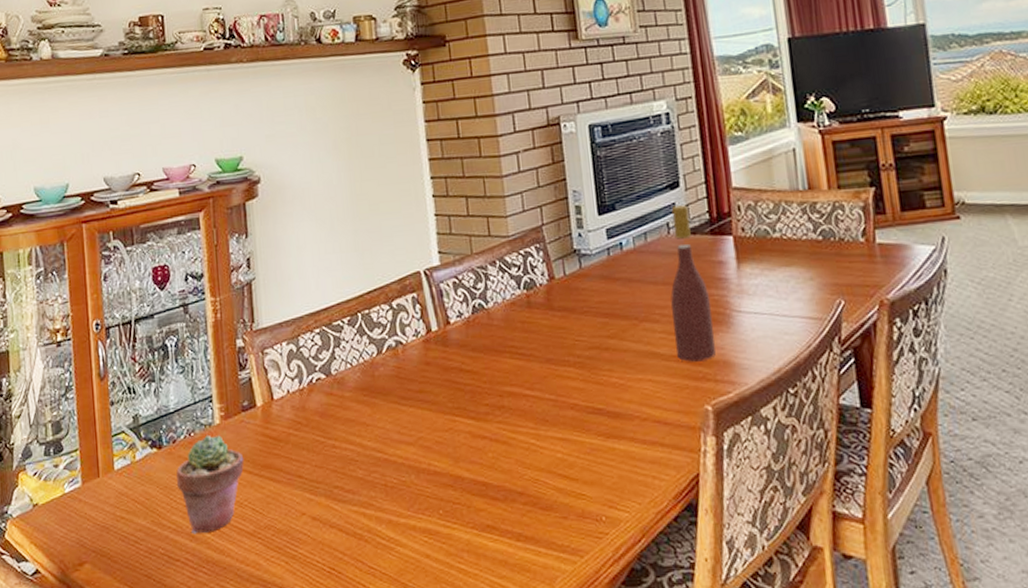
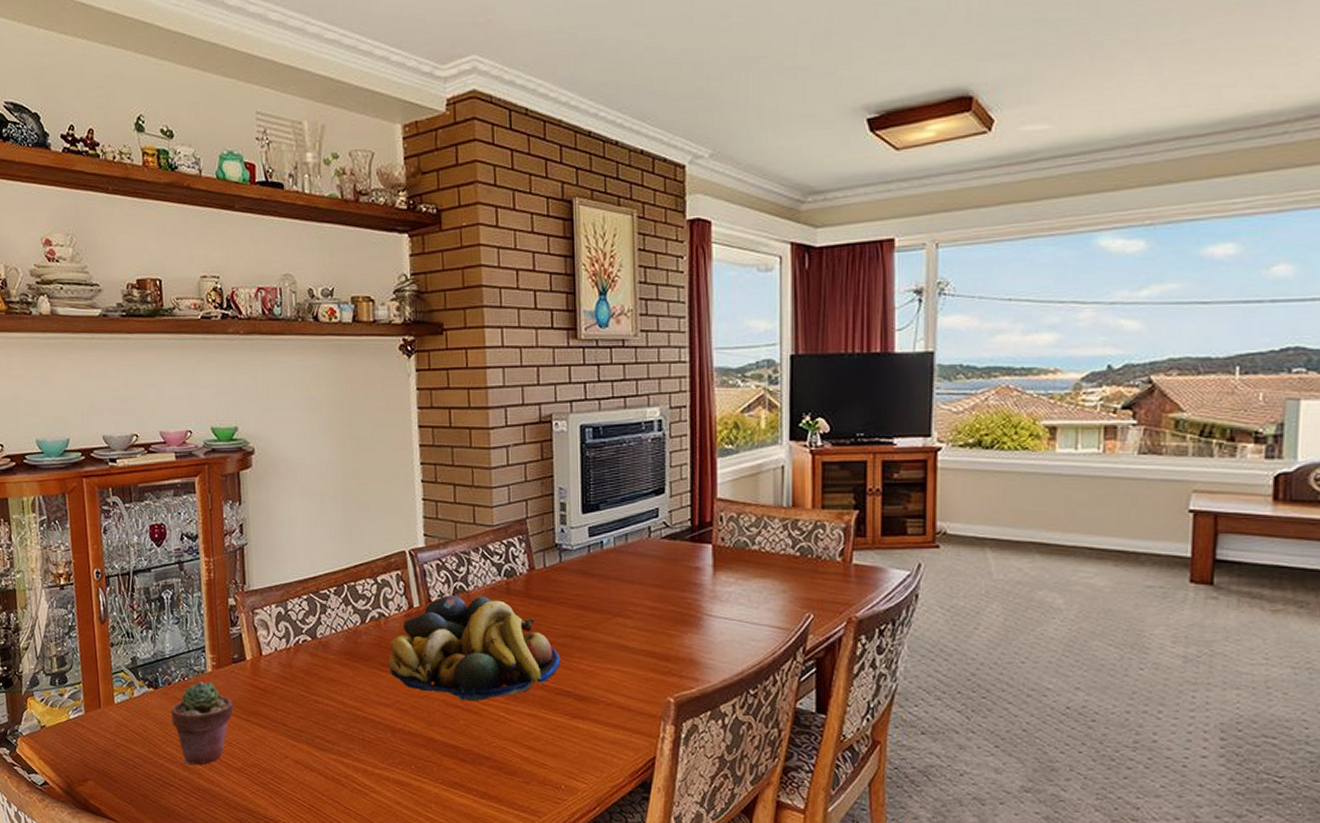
fruit bowl: none [408,312,590,430] -> present [388,595,561,702]
wine bottle: present [670,205,716,362] -> none [645,511,684,658]

